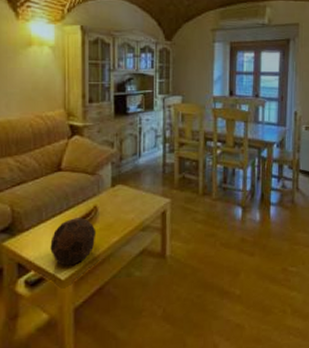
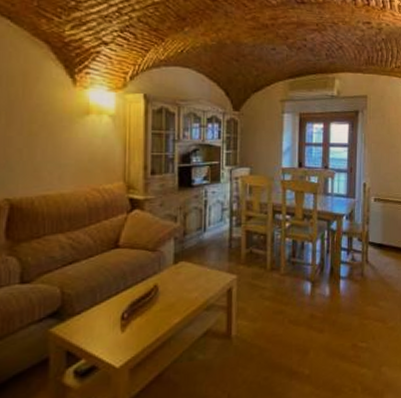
soccer ball: present [50,218,97,266] -> none [104,298,156,352]

